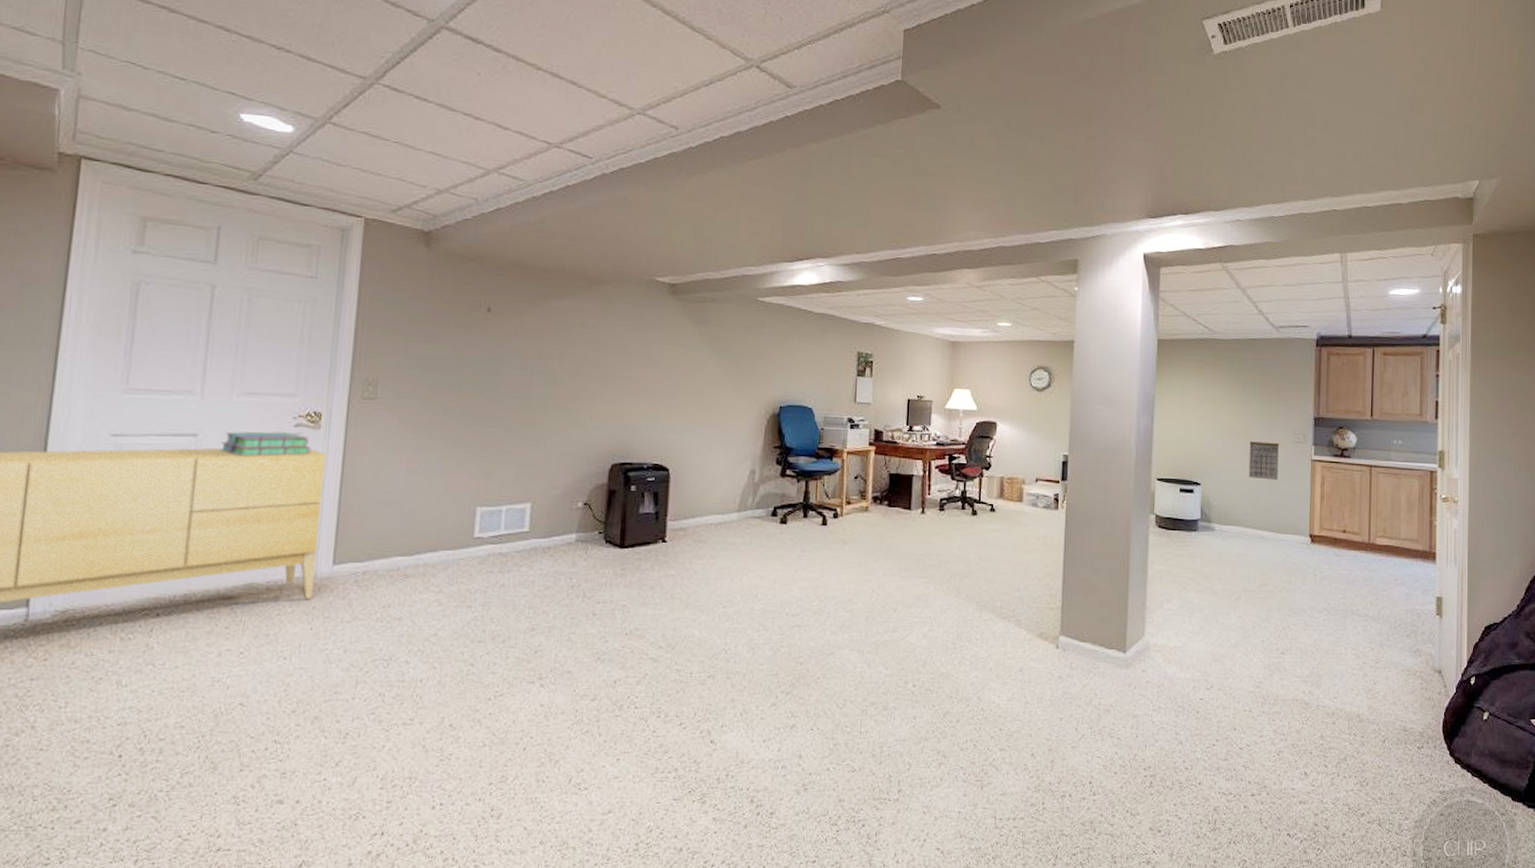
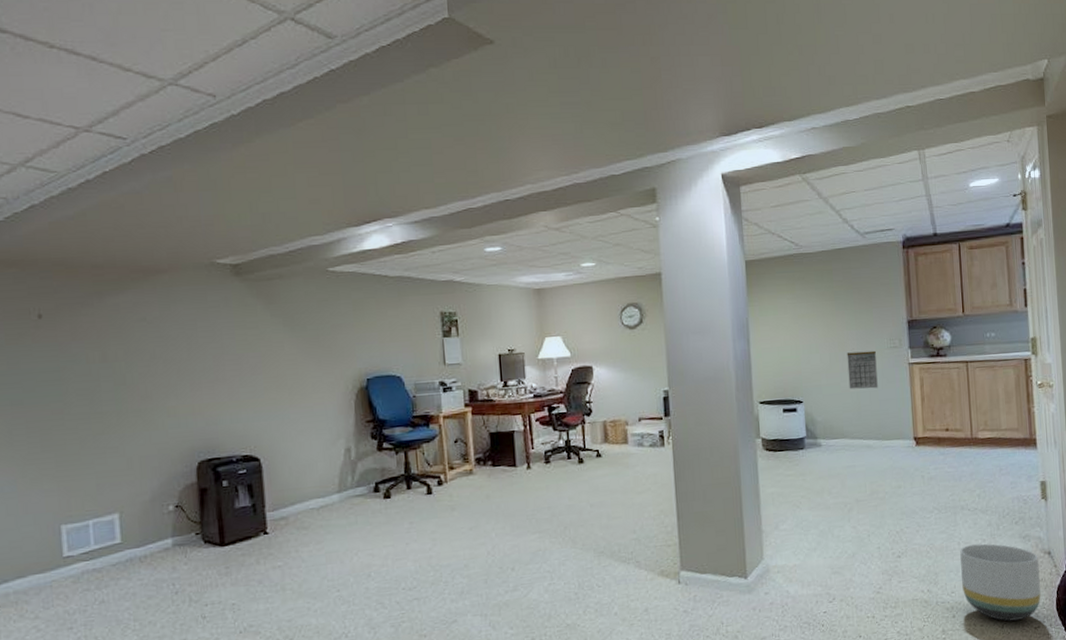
planter: none [1346,652,1428,737] -> present [960,543,1041,621]

